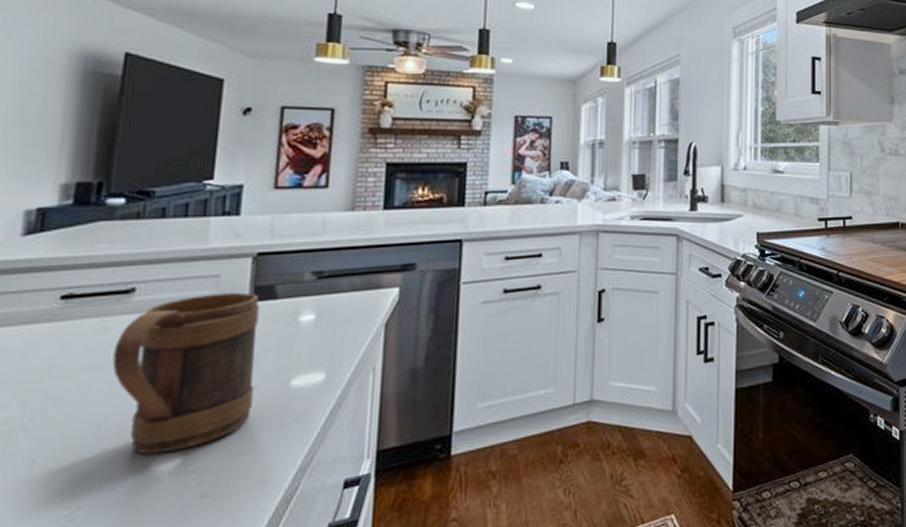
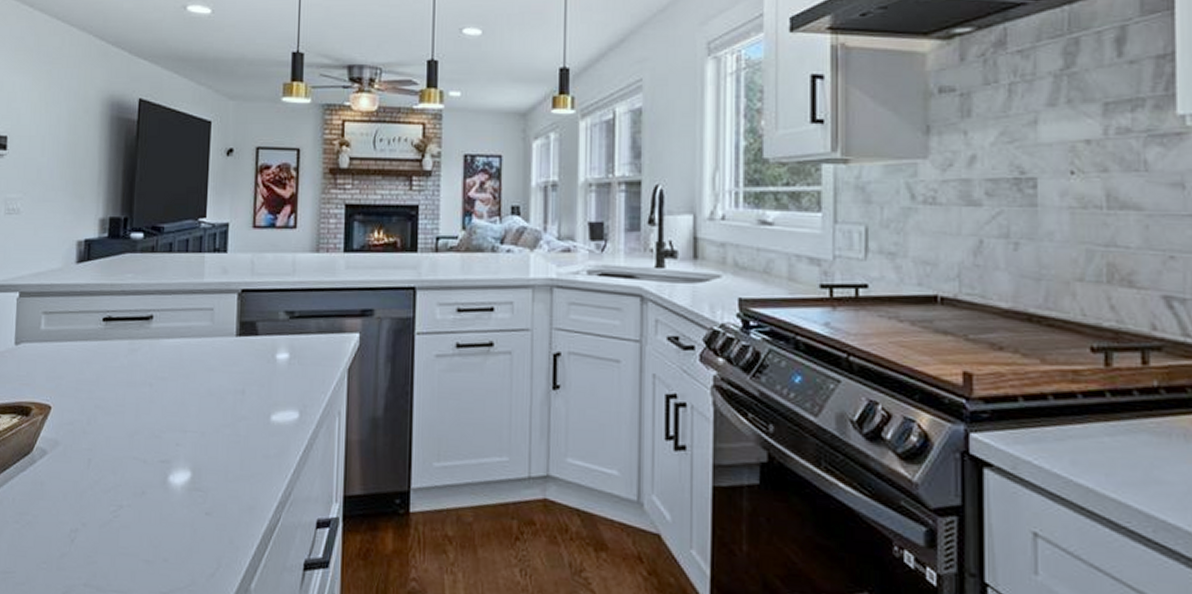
mug: present [112,292,260,455] -> none [139,325,245,469]

